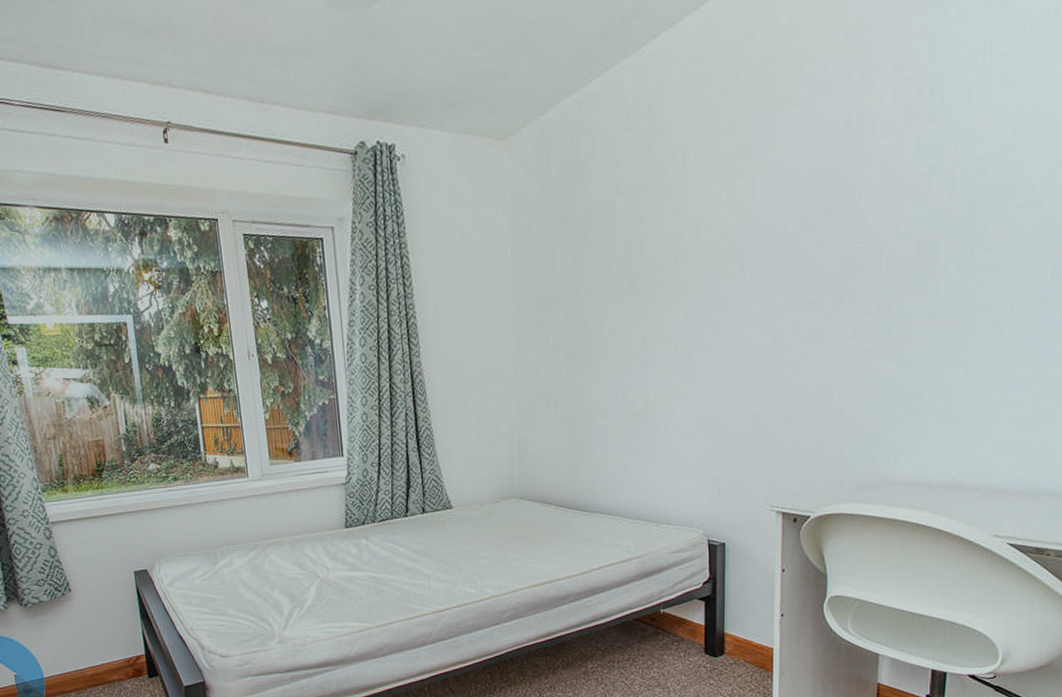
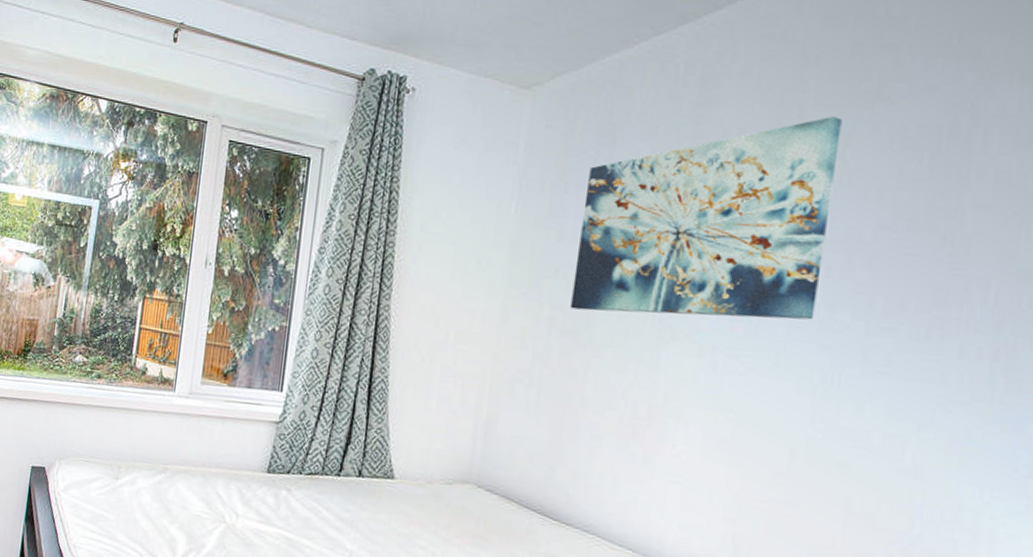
wall art: none [568,126,763,334] -> present [570,117,842,320]

